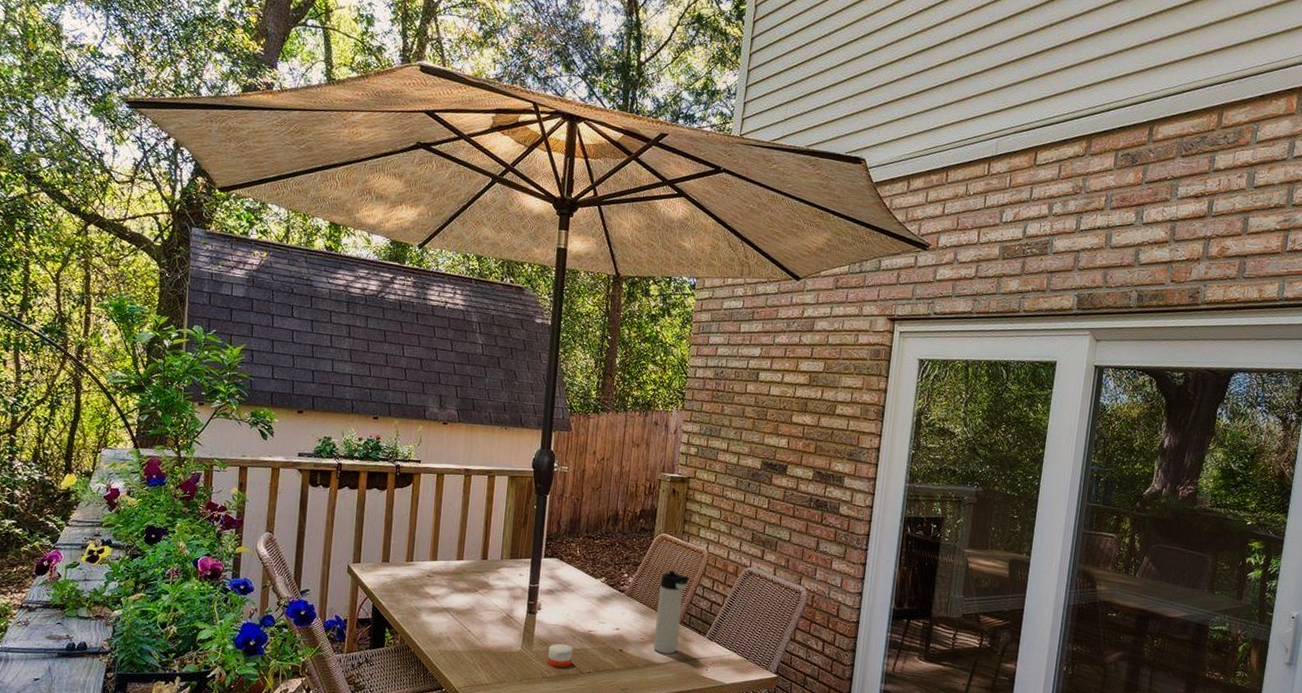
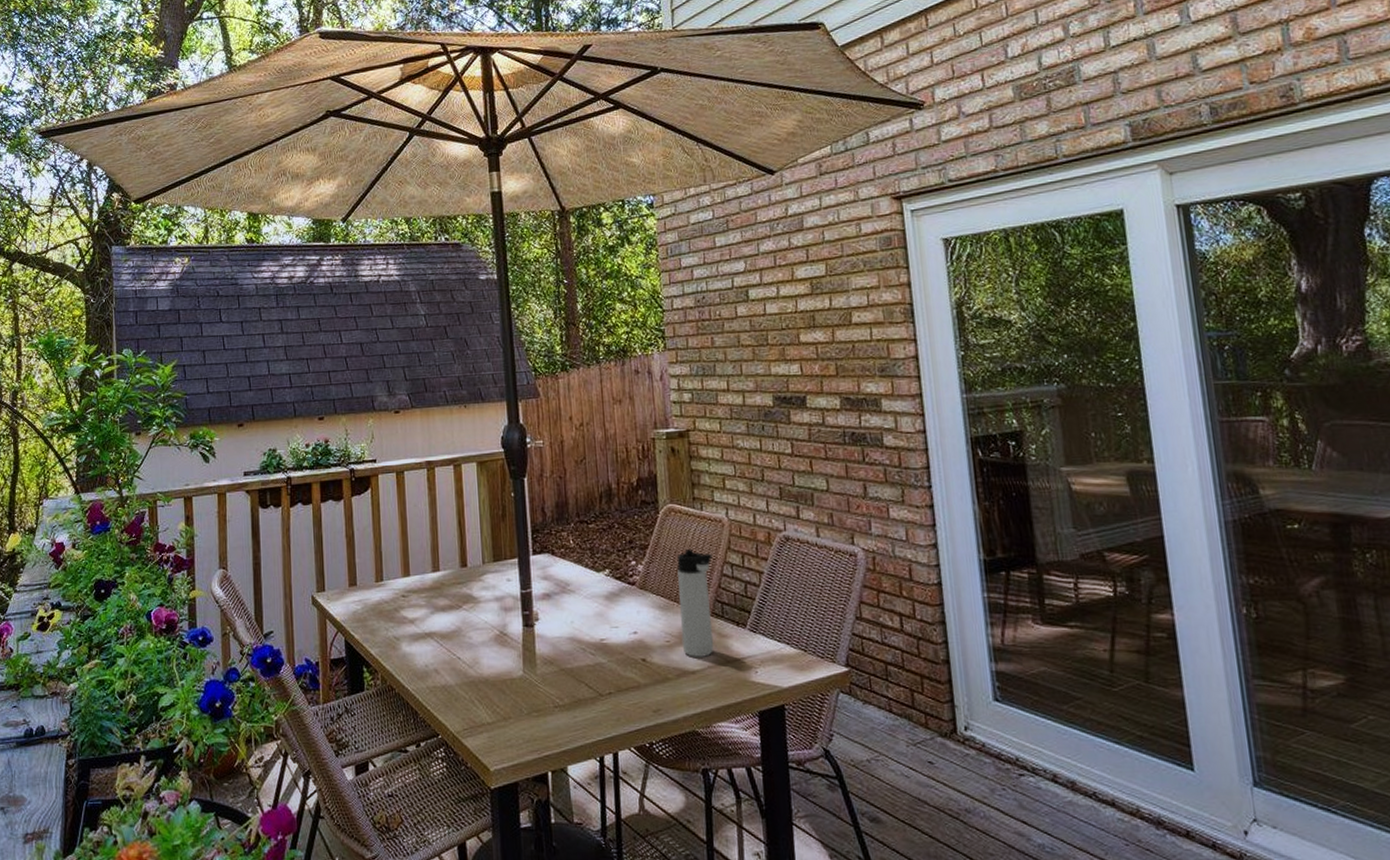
candle: present [548,643,573,668] -> none [556,660,586,692]

